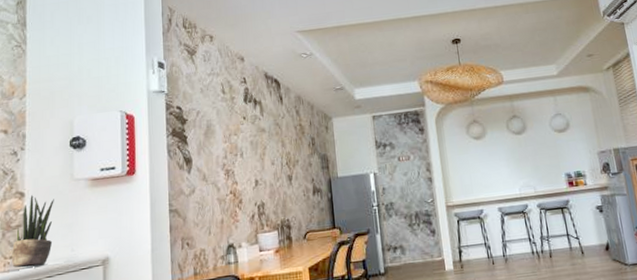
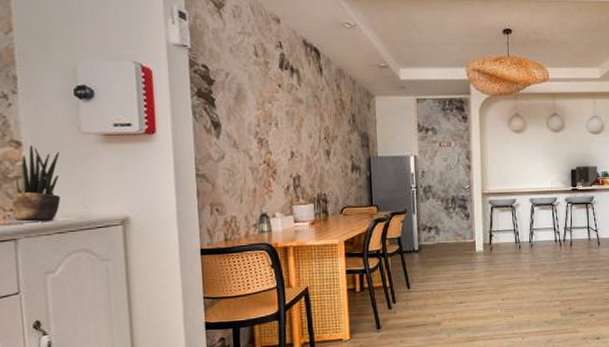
coffee machine: none [539,166,573,197] -> present [570,166,598,192]

